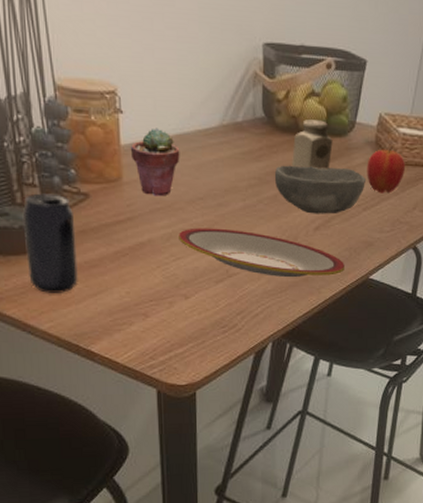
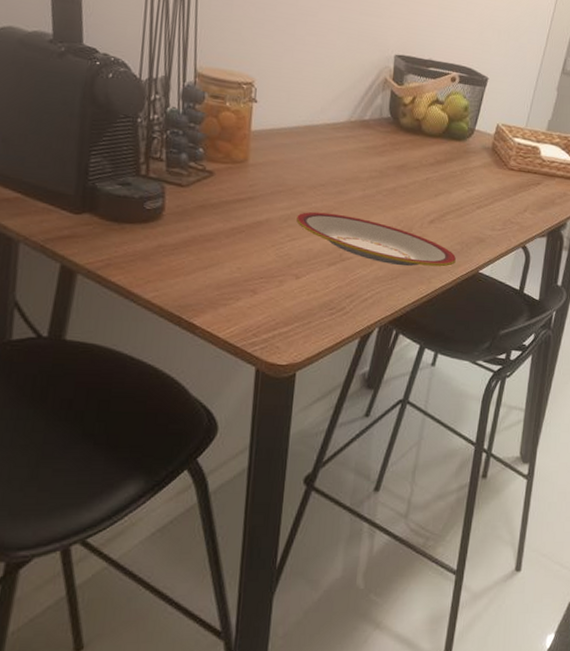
beverage can: present [22,193,78,293] -> none [141,167,196,264]
potted succulent: present [130,128,180,197] -> none [259,118,308,180]
bowl: present [274,165,367,214] -> none [394,161,482,210]
salt shaker: present [292,119,333,169] -> none [412,123,453,169]
apple: present [367,145,406,194] -> none [482,152,519,195]

